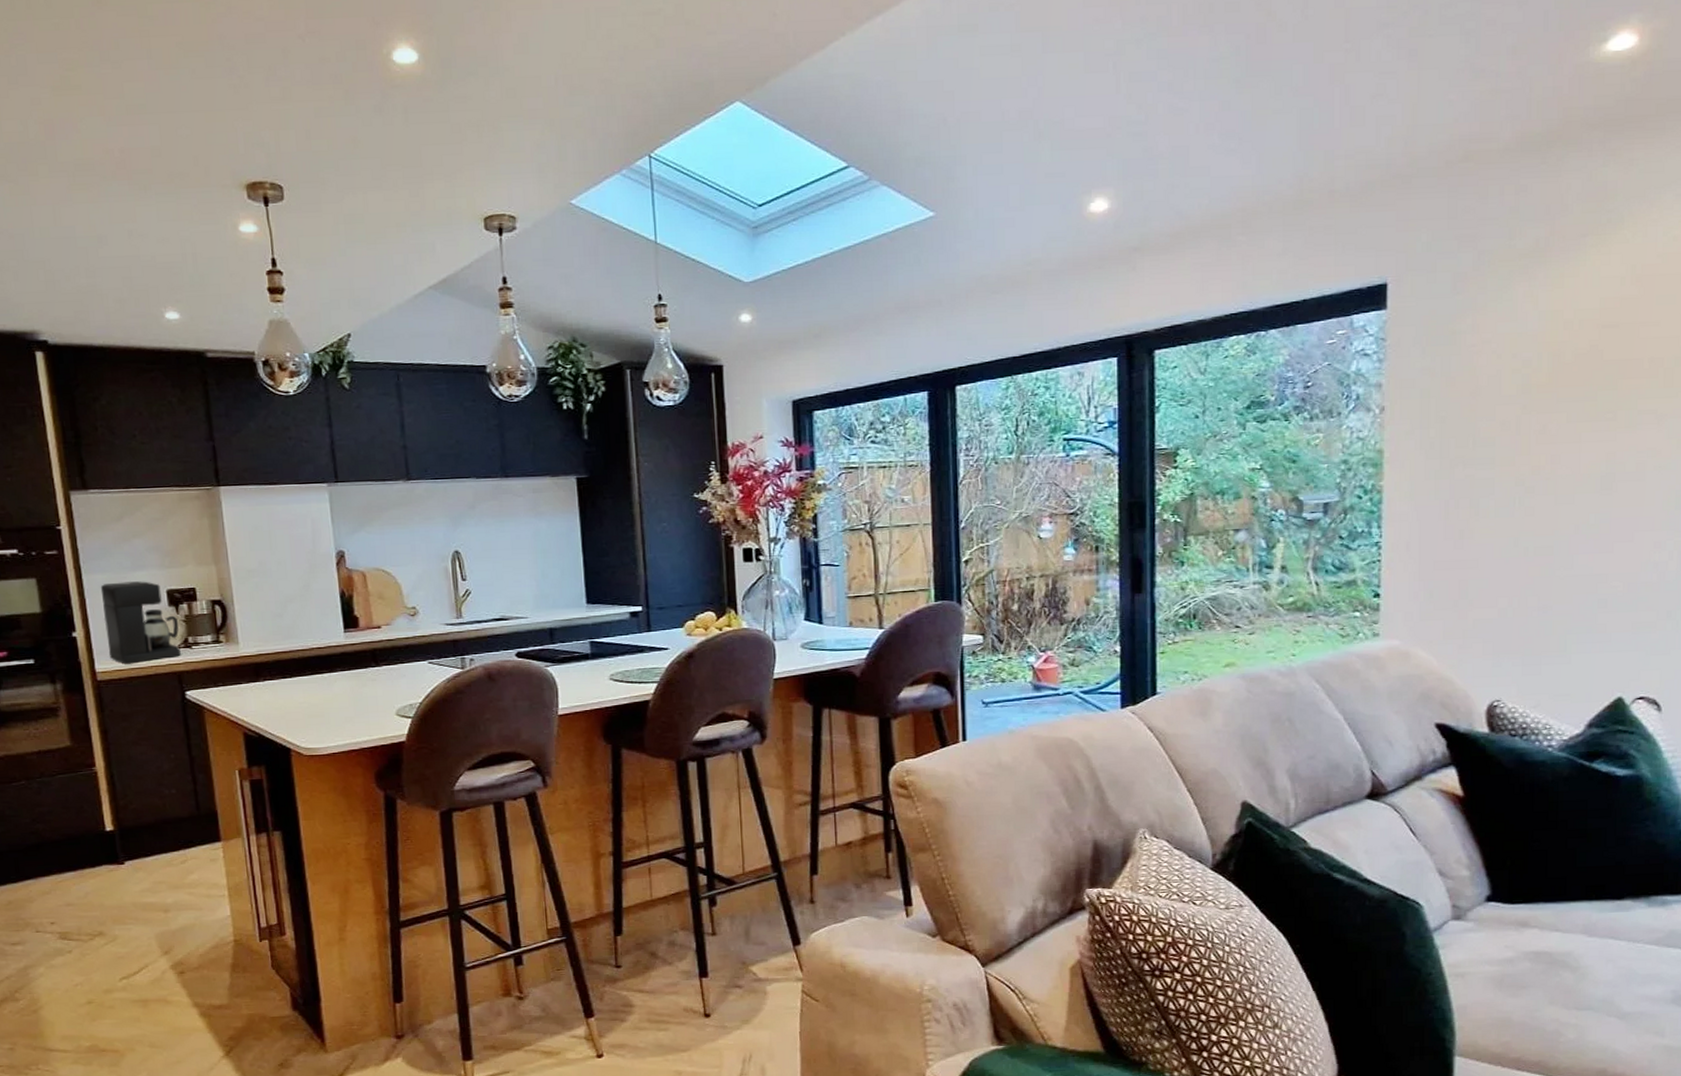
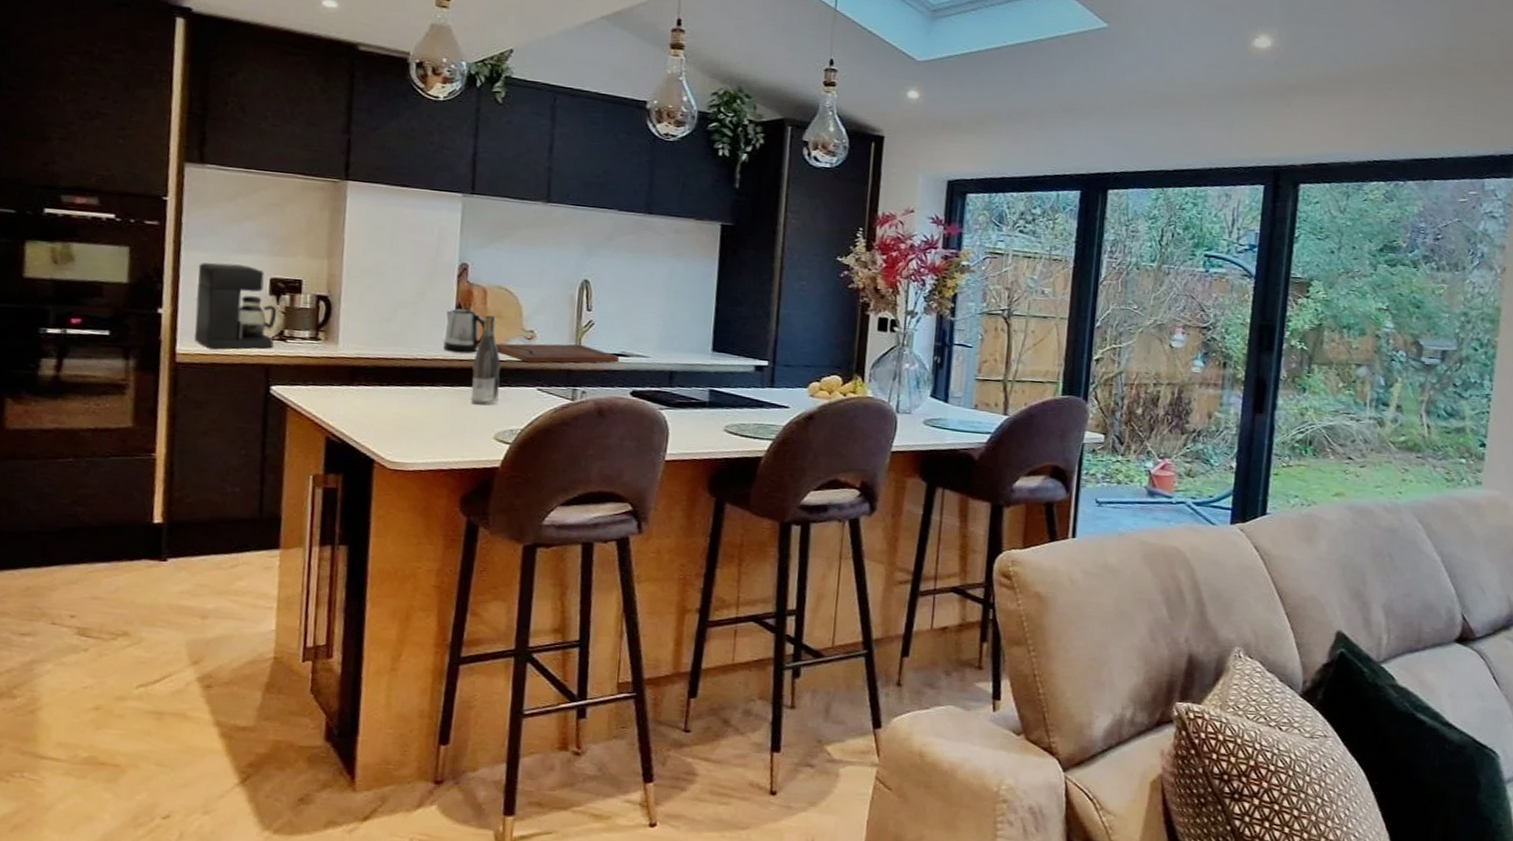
kettle: none [332,595,370,639] -> present [443,308,485,354]
wine bottle: none [364,597,395,686] -> present [471,315,501,406]
cutting board: none [383,614,500,638] -> present [496,343,620,363]

